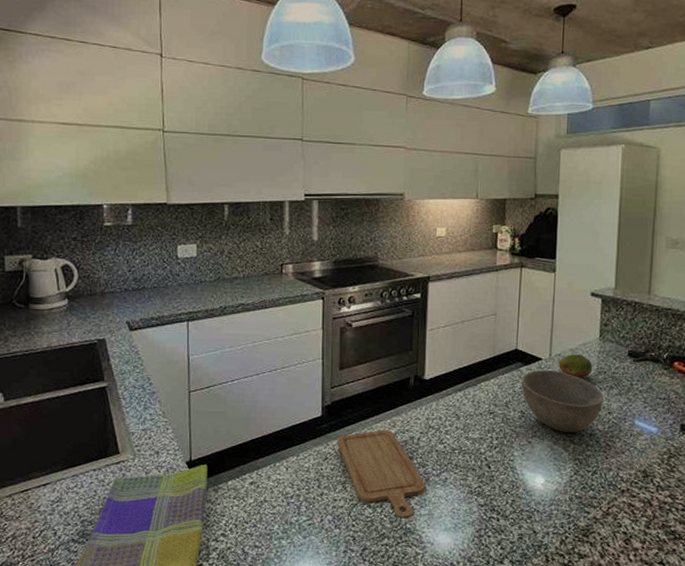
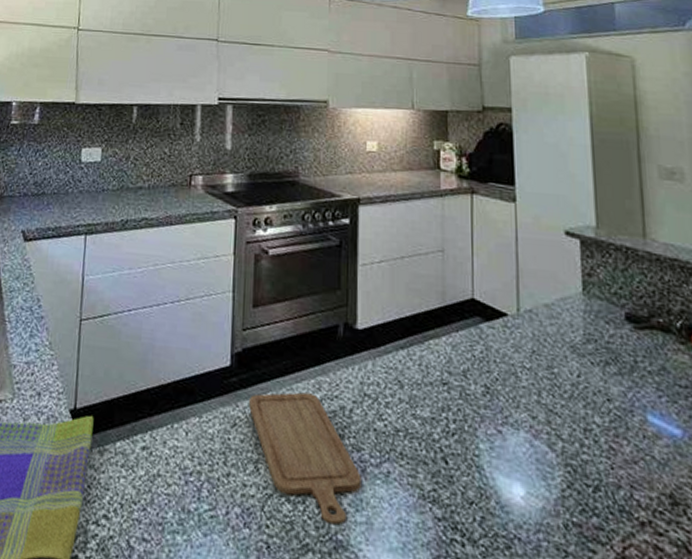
bowl: present [521,369,604,433] -> none [482,329,598,425]
fruit: present [559,354,593,379] -> none [530,311,578,347]

